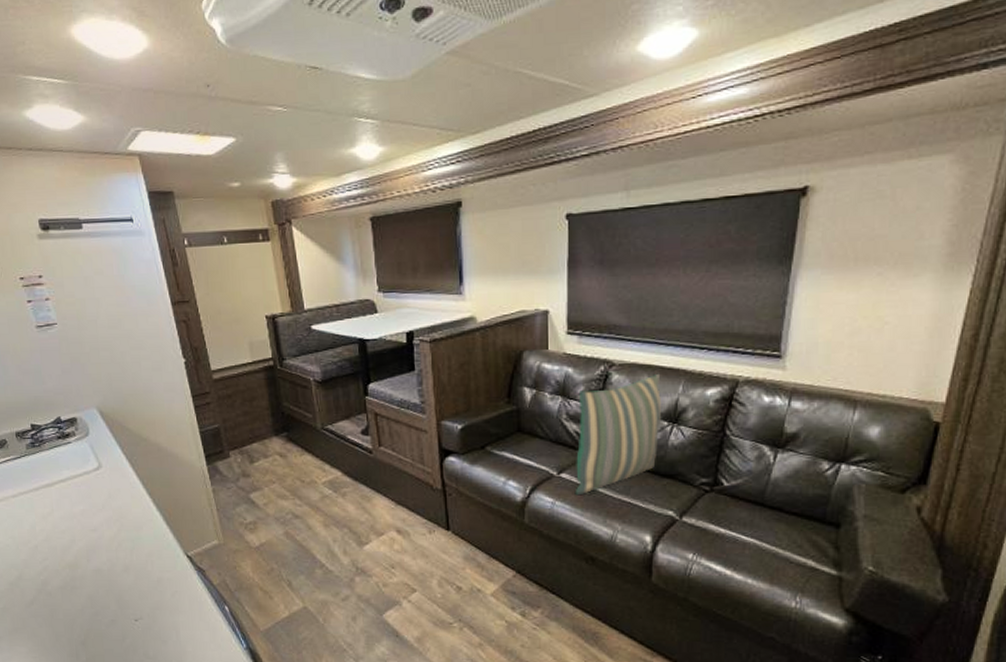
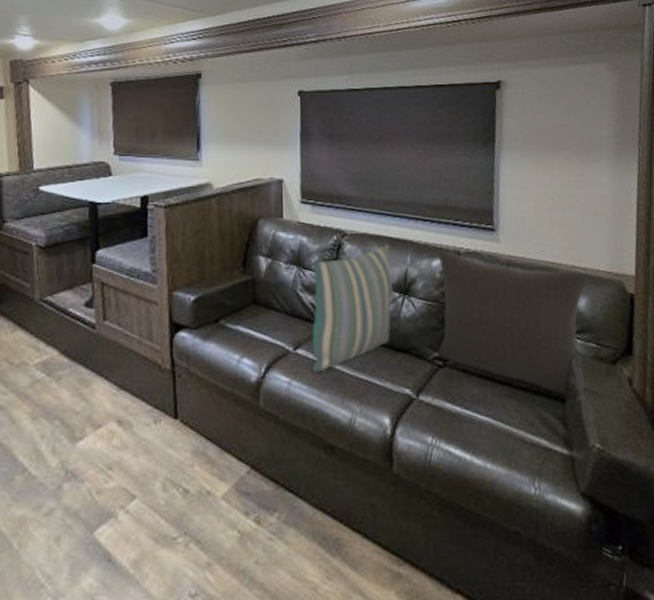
pillow: none [704,379,888,524] -> present [437,250,589,398]

